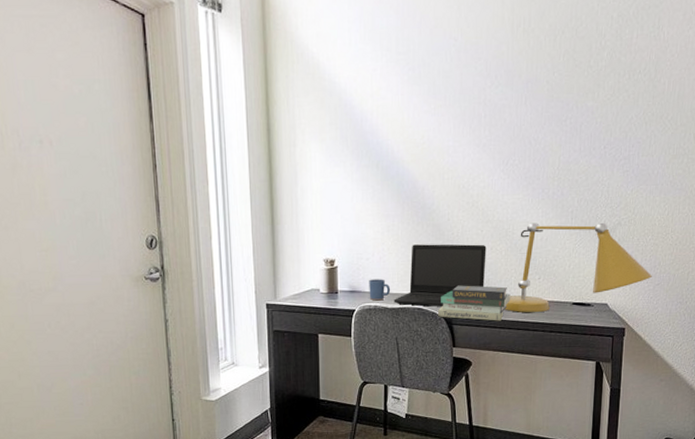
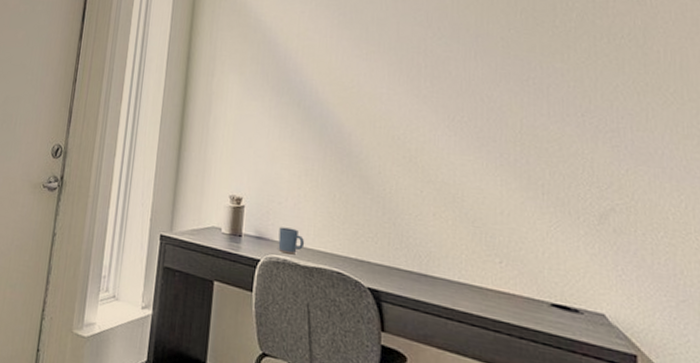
laptop: present [393,244,487,307] -> none [307,195,428,275]
books: present [437,285,511,321] -> none [361,252,461,310]
table lamp: present [504,222,652,313] -> none [452,191,672,309]

